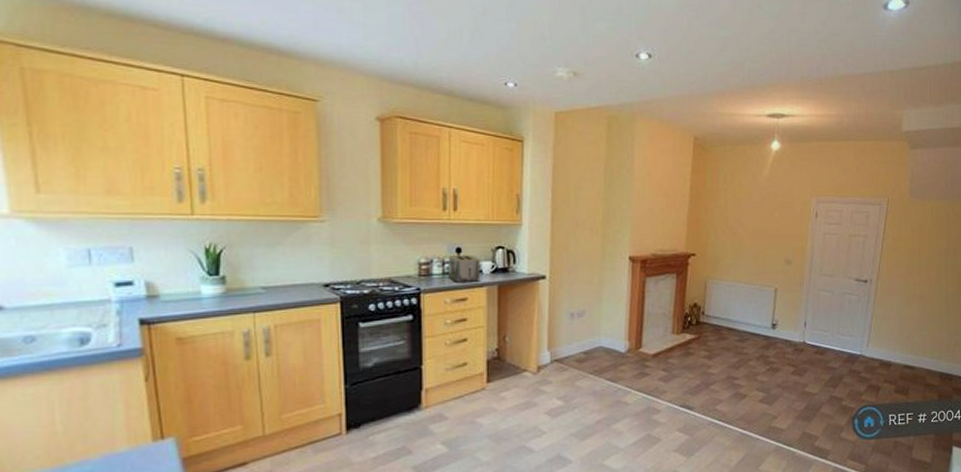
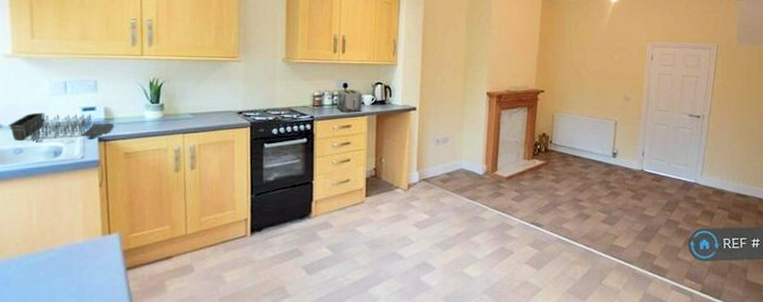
dish rack: none [11,289,161,328] -> present [8,112,115,143]

